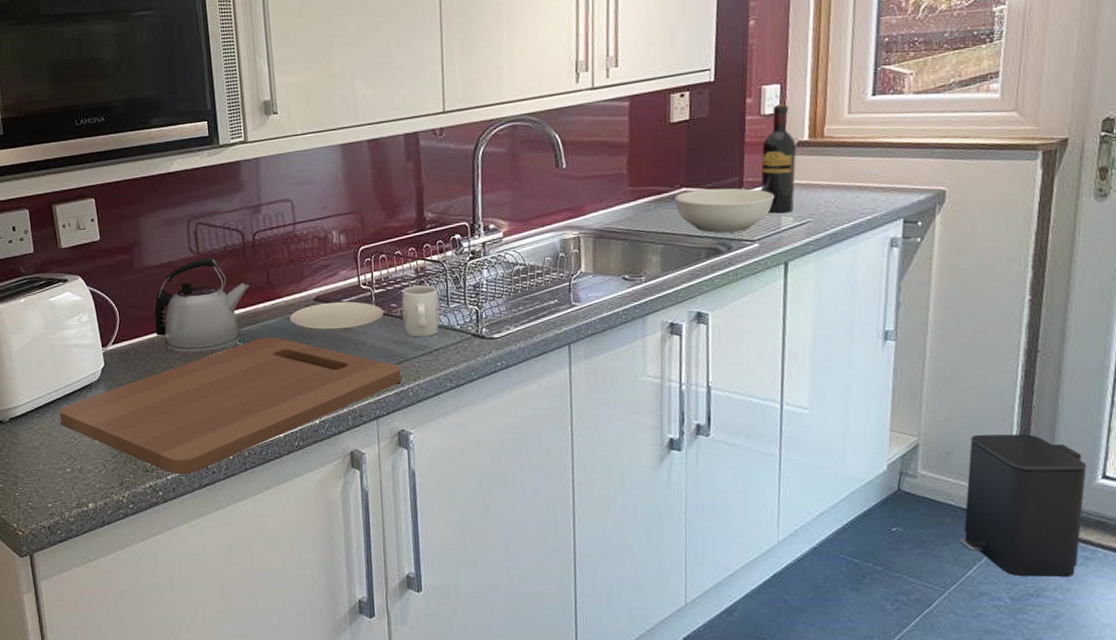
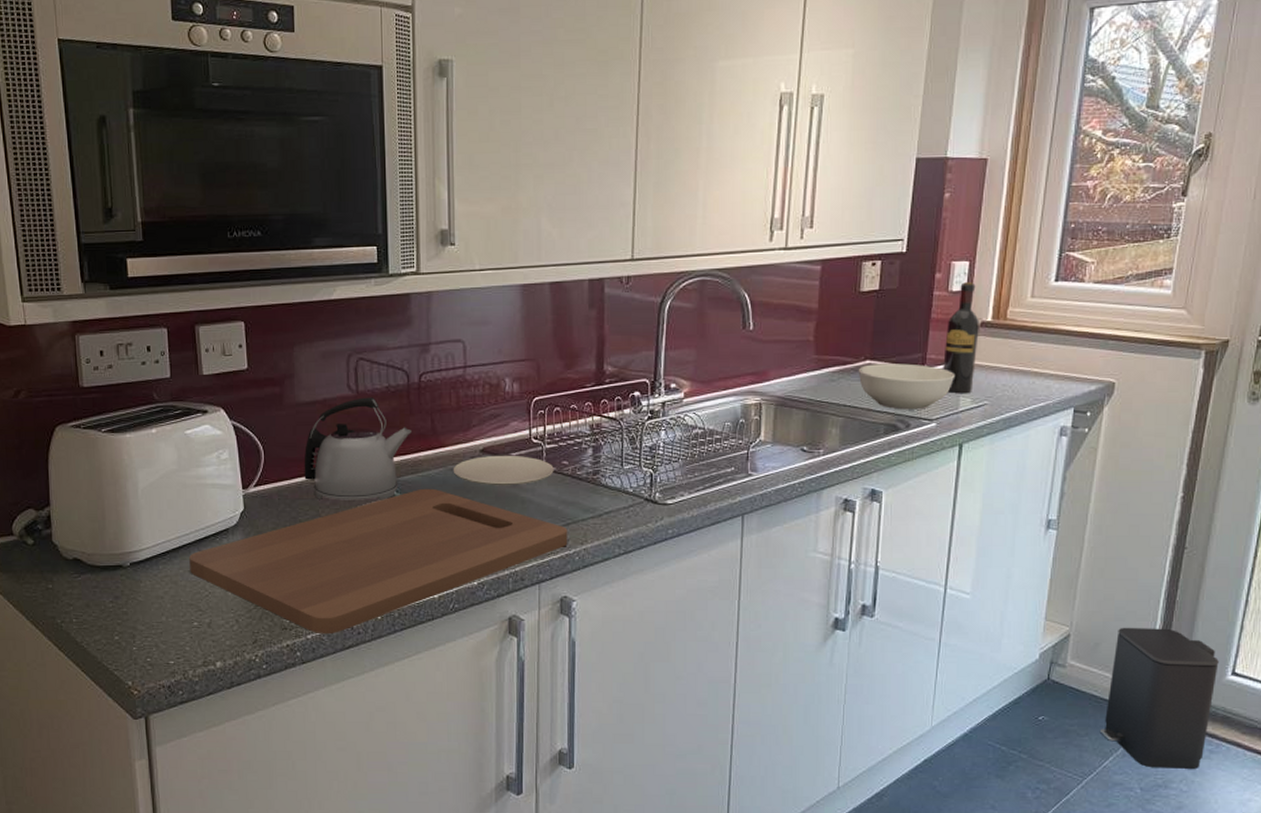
mug: present [401,285,440,338] -> none [574,443,613,499]

